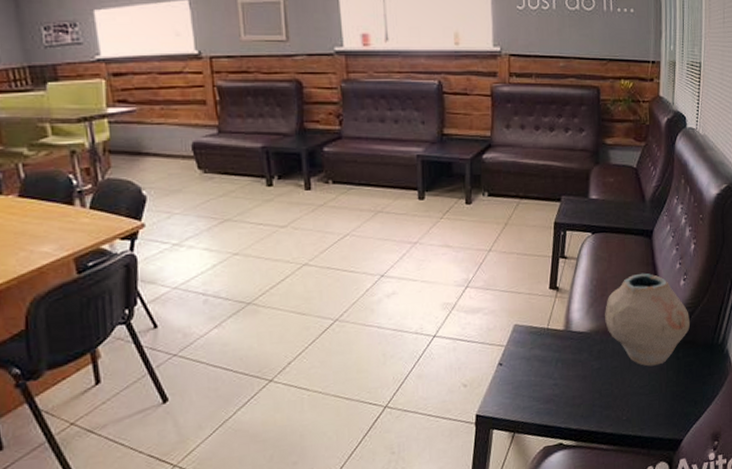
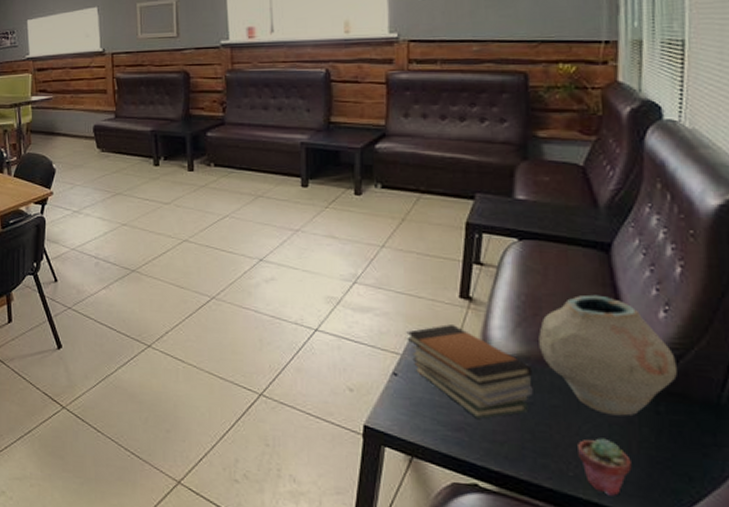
book stack: none [509,313,601,389] -> present [406,324,533,419]
potted succulent: none [629,385,662,428] -> present [578,438,632,496]

